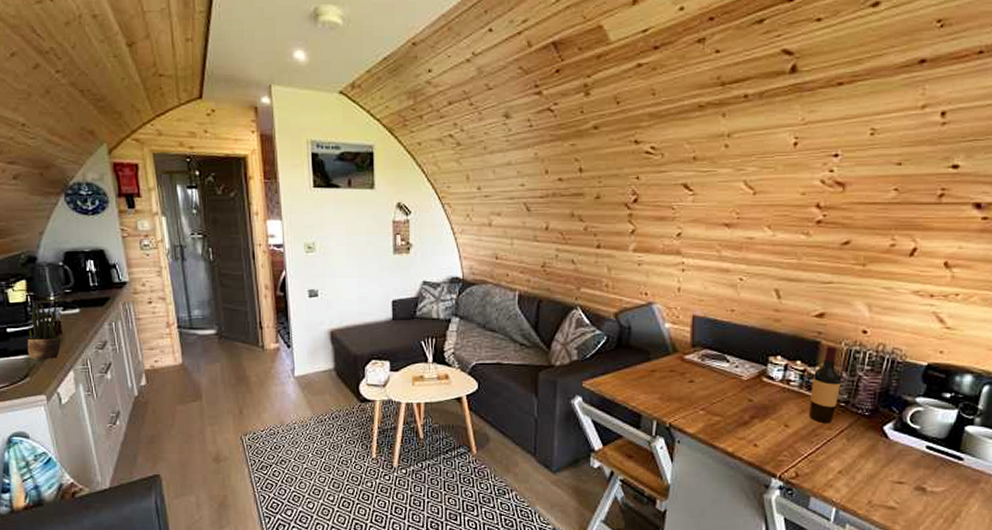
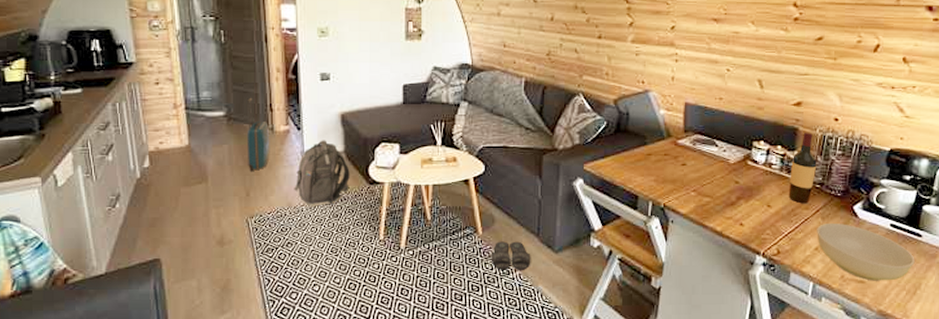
potted plant: present [27,301,62,360] -> none [23,80,61,141]
suitcase: none [236,315,262,390] -> present [246,97,270,172]
backpack: none [286,357,341,424] -> present [294,140,350,206]
slippers: none [486,461,528,490] -> present [491,241,531,270]
bowl: none [840,444,955,508] -> present [817,222,915,281]

